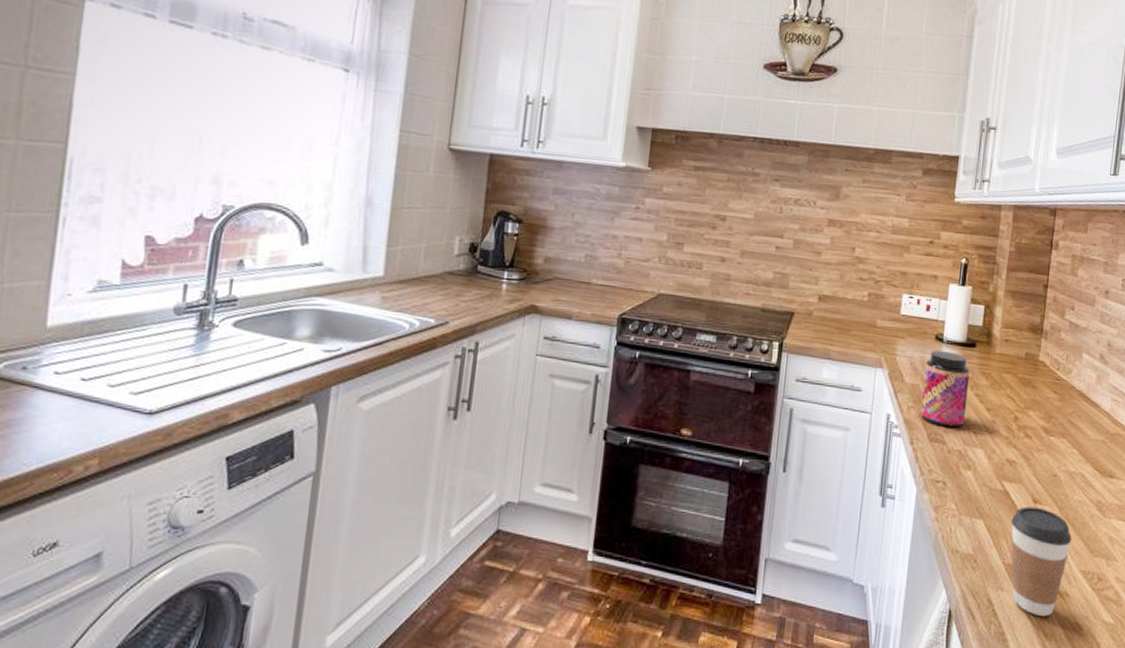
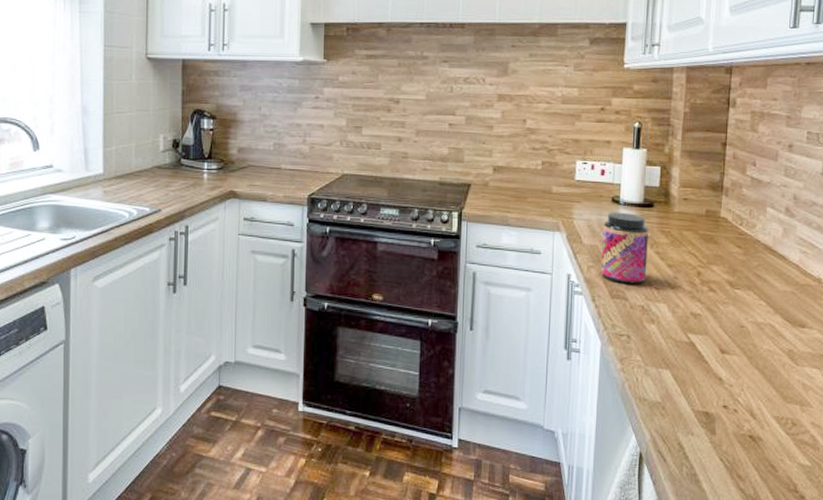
coffee cup: present [1010,506,1072,617] -> none [698,357,763,459]

